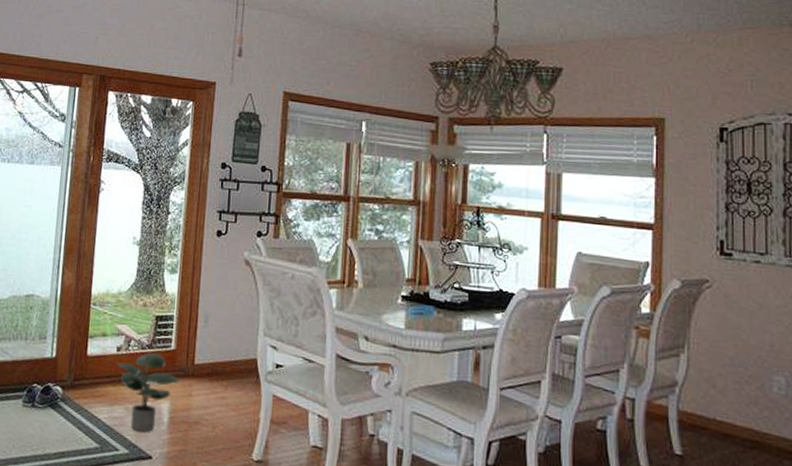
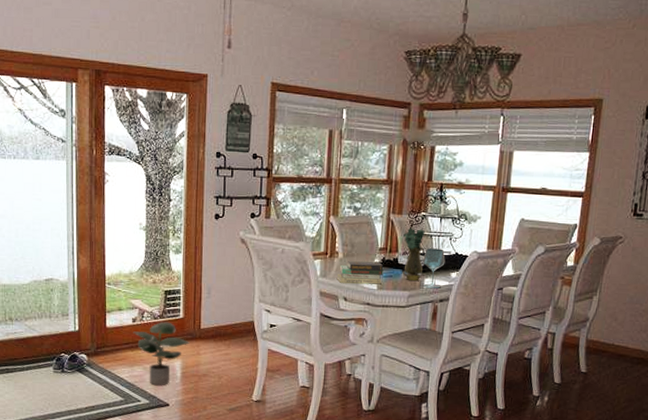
books: none [355,292,412,323] -> present [336,261,384,285]
vase: none [434,253,461,322] -> present [402,225,425,282]
wine glass: none [460,282,487,332] -> present [423,248,446,288]

